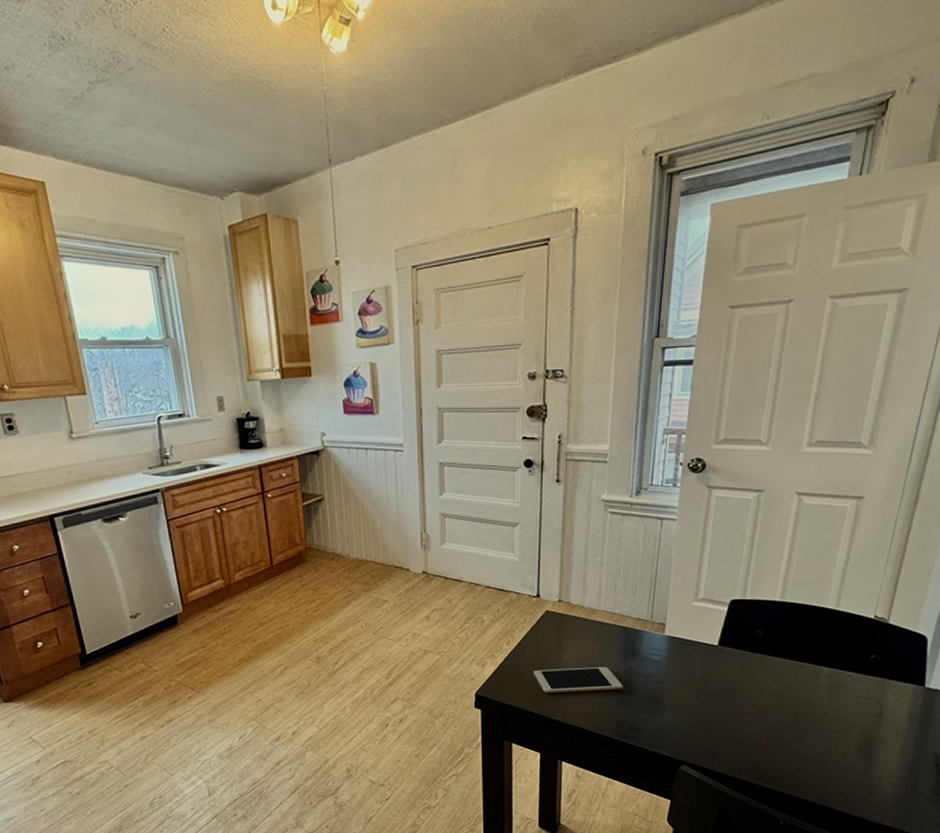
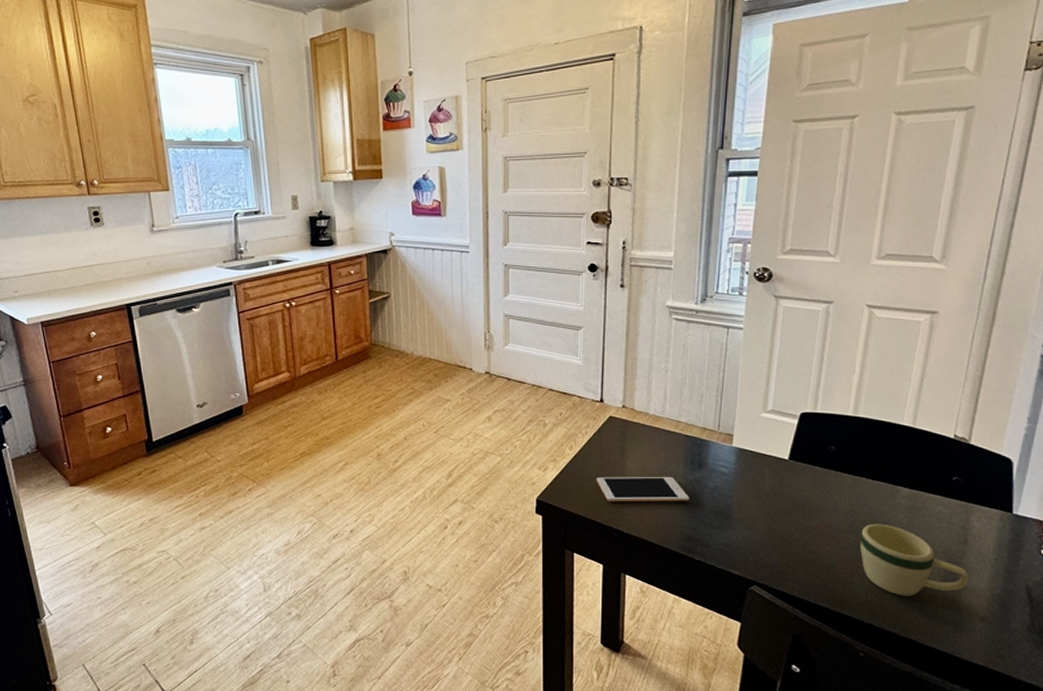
mug: none [783,702,882,768] -> present [859,523,969,596]

